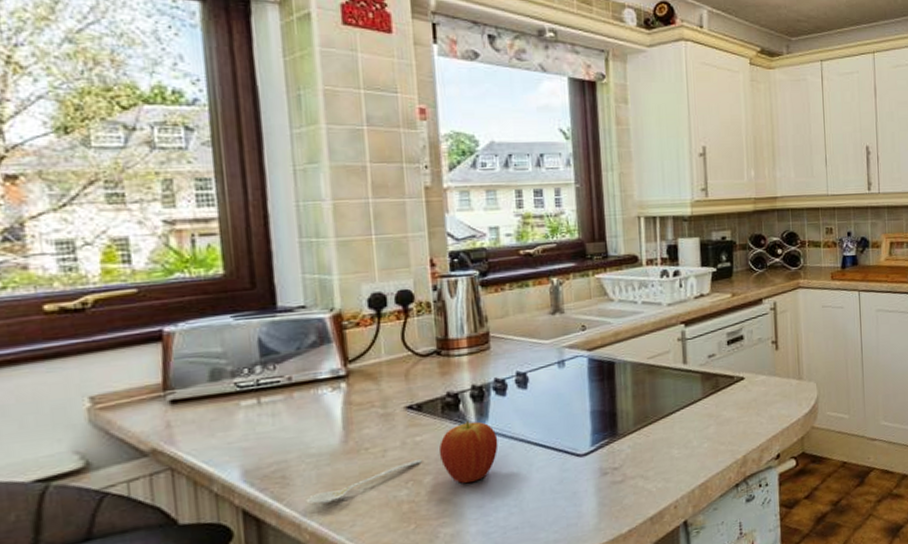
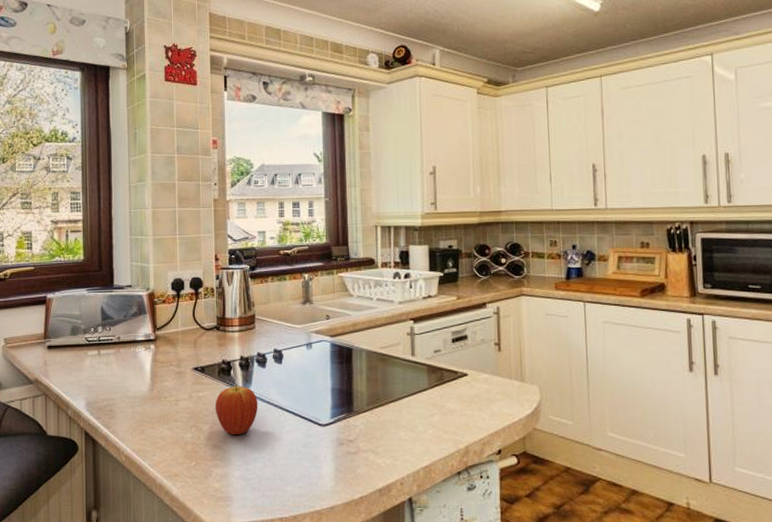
stirrer: present [305,458,421,504] -> none [124,410,202,435]

